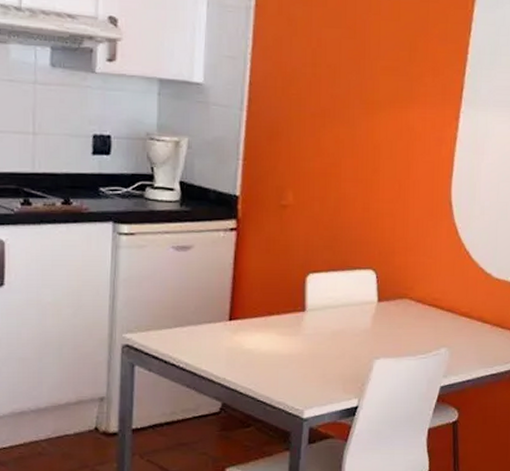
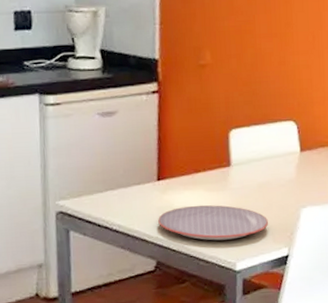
plate: none [227,348,340,386] -> present [158,205,269,241]

